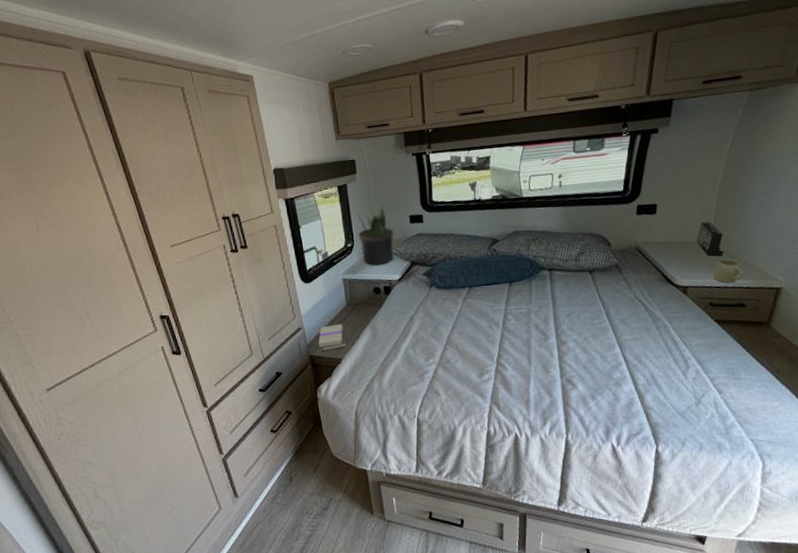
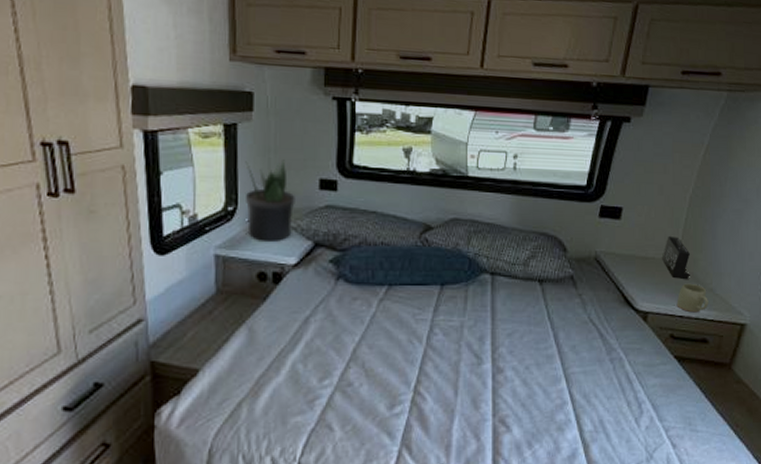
books: present [318,324,347,351] -> none [167,319,209,356]

